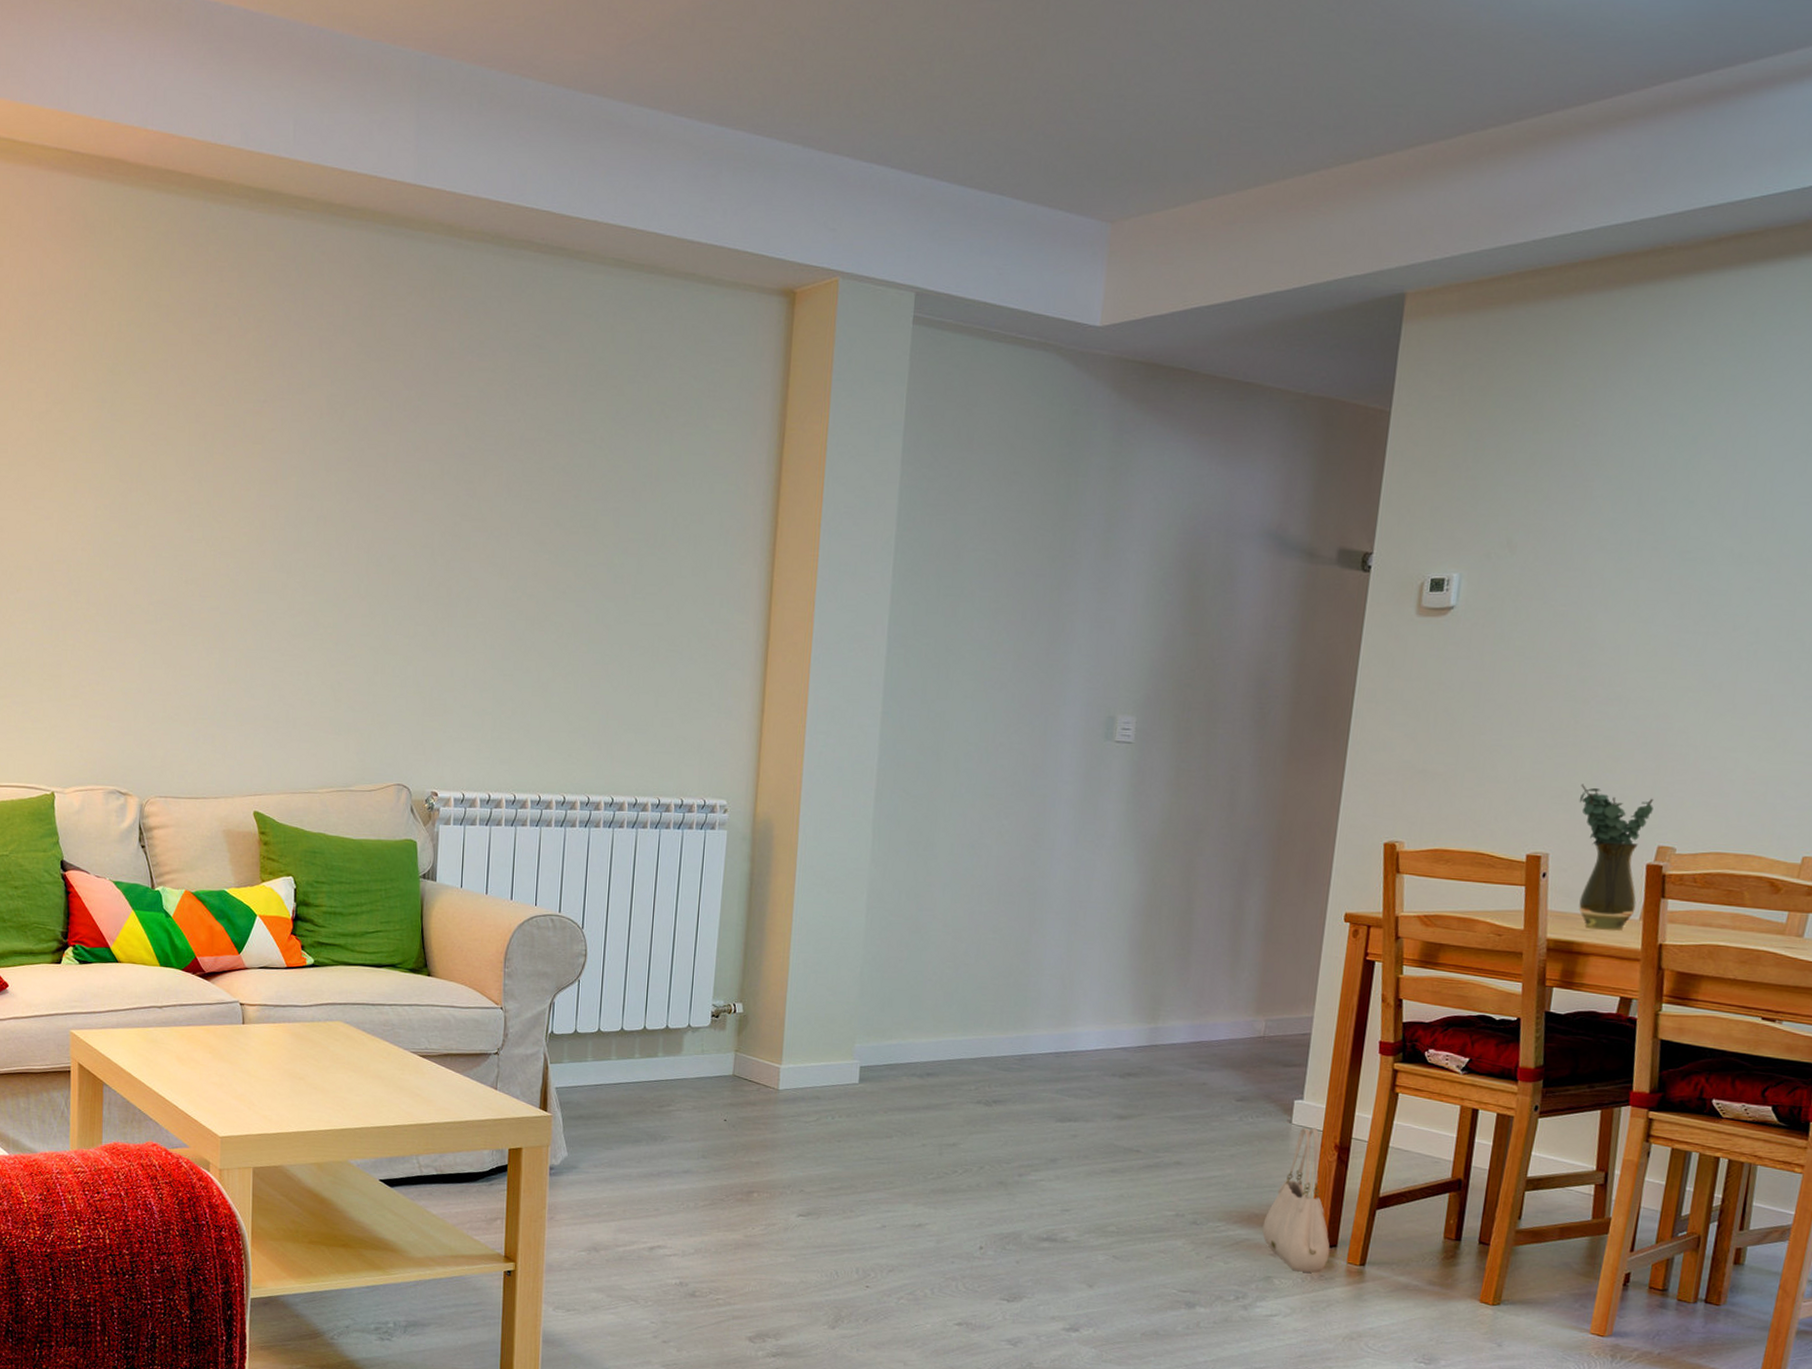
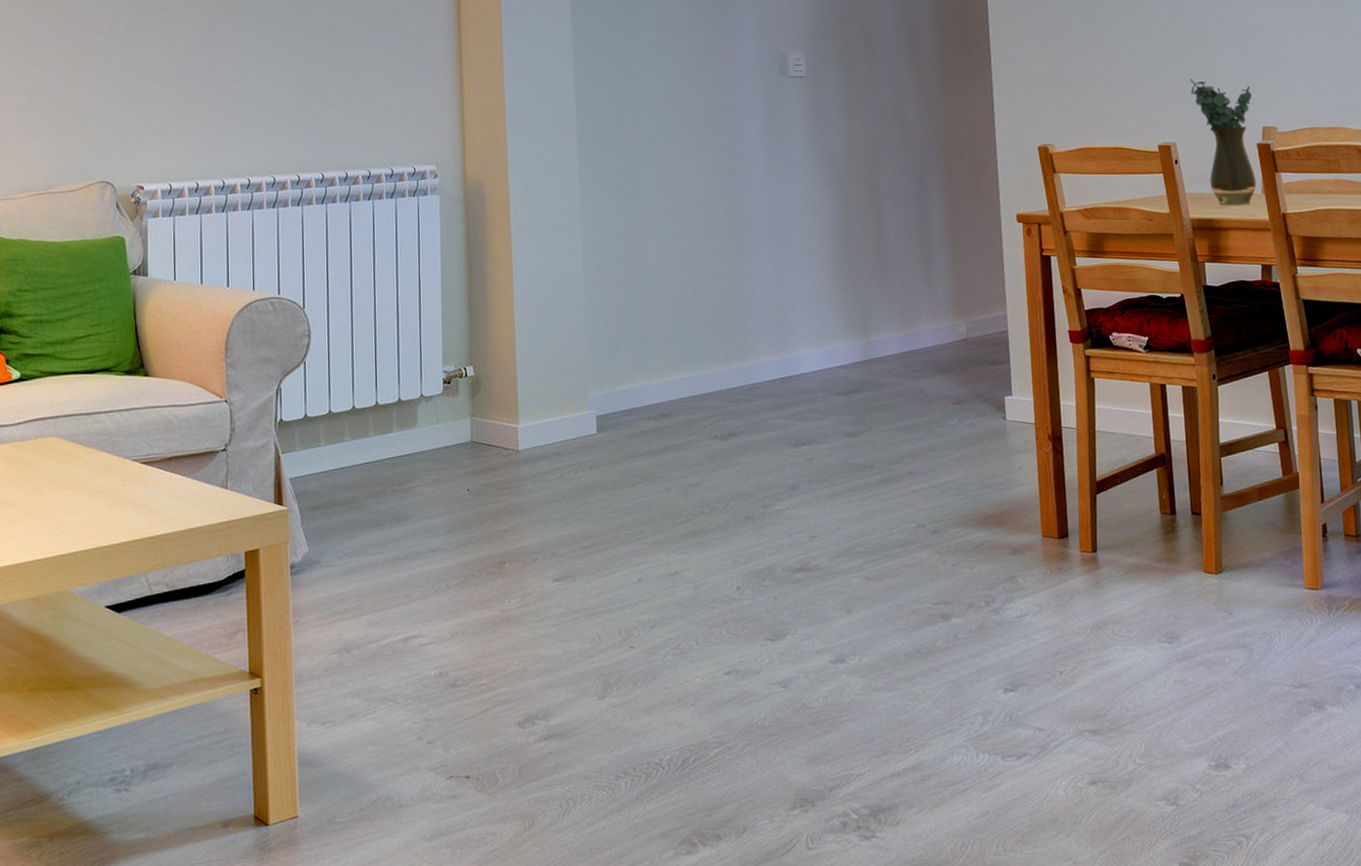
handbag: present [1262,1127,1330,1273] -> none [998,421,1063,567]

